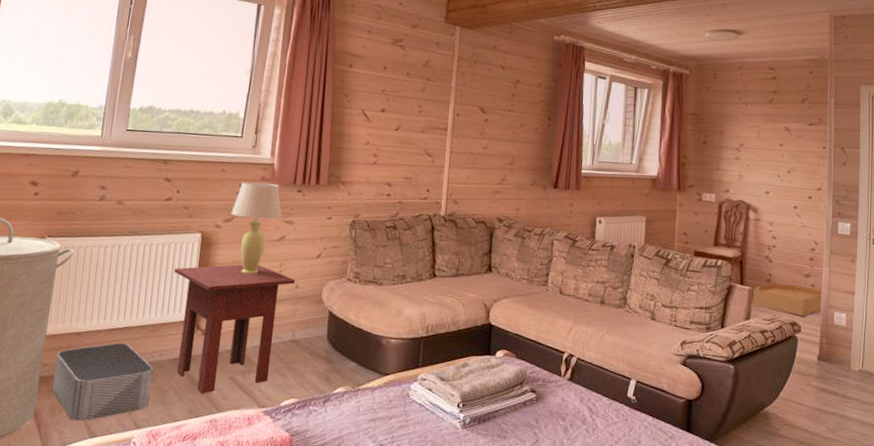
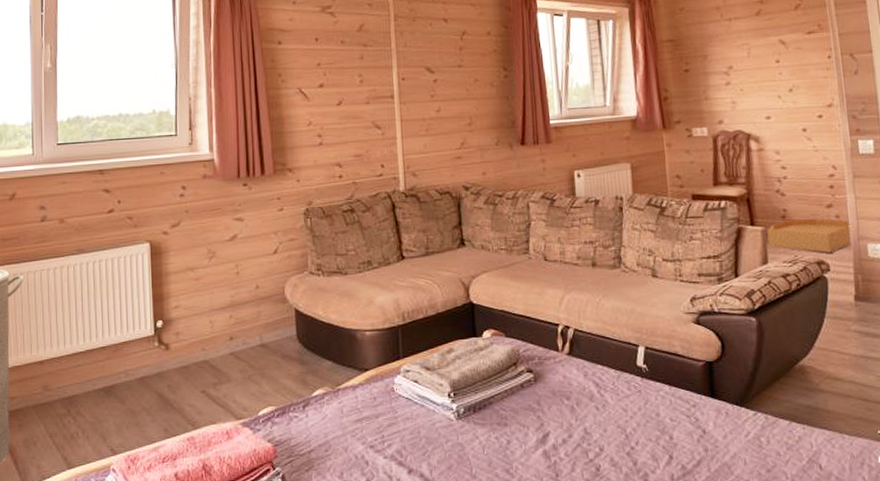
storage bin: present [51,343,153,422] -> none [22,368,122,453]
side table: present [174,264,296,394] -> none [127,268,255,412]
table lamp: present [231,182,282,274] -> none [177,180,230,280]

